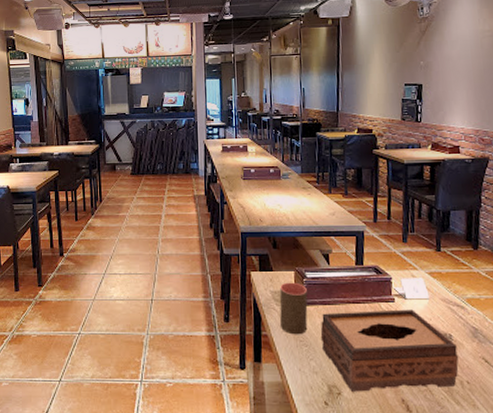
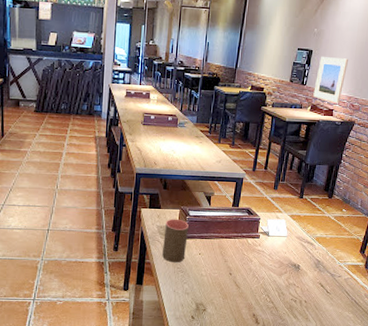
tissue box: present [320,309,459,392] -> none [195,244,302,309]
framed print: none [431,89,468,139] -> present [313,57,349,104]

